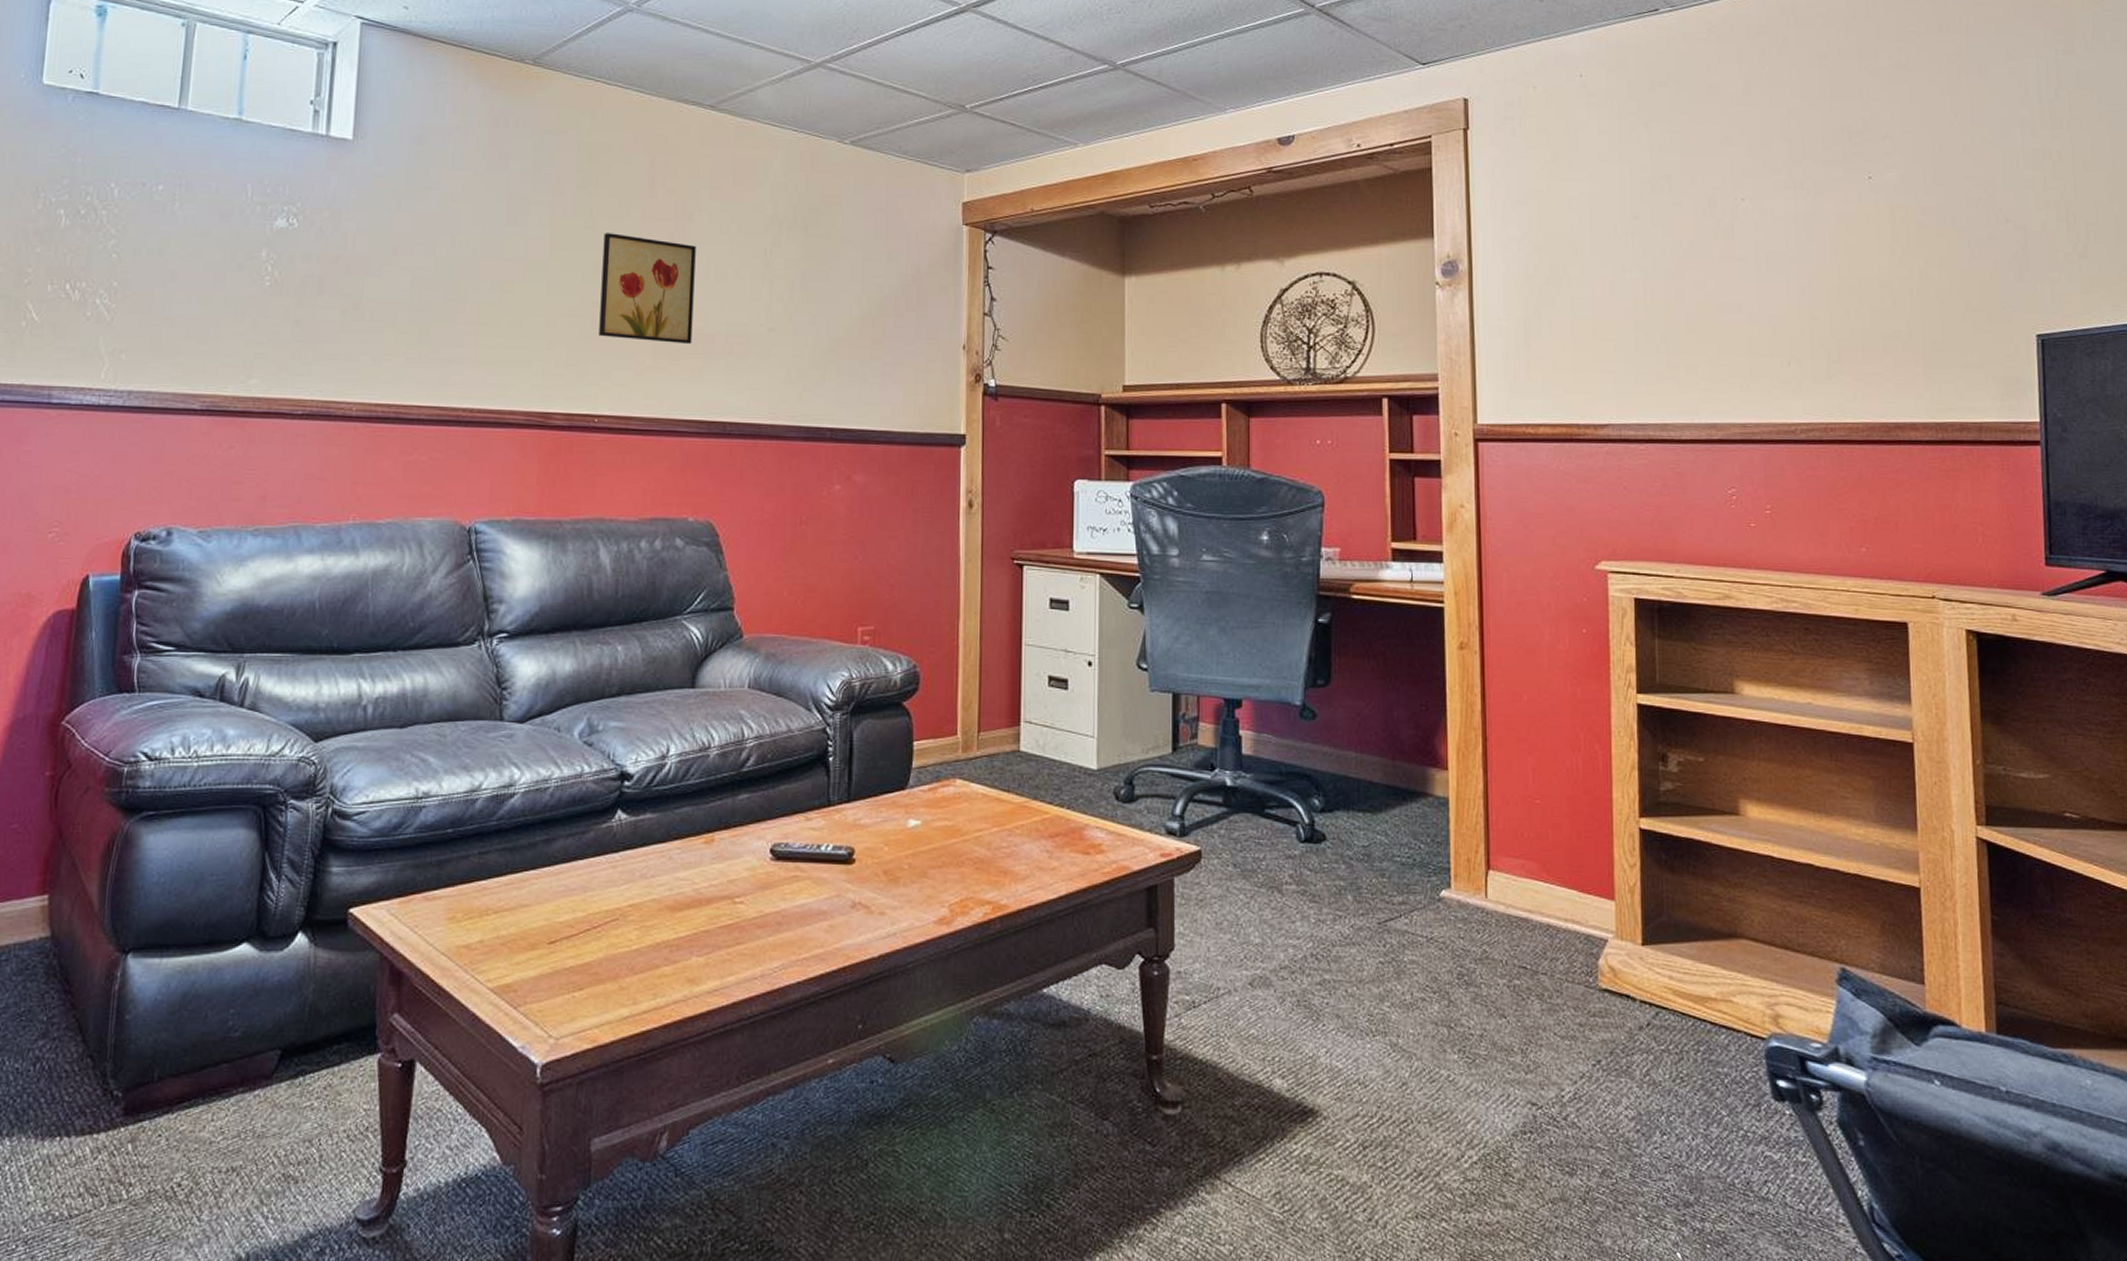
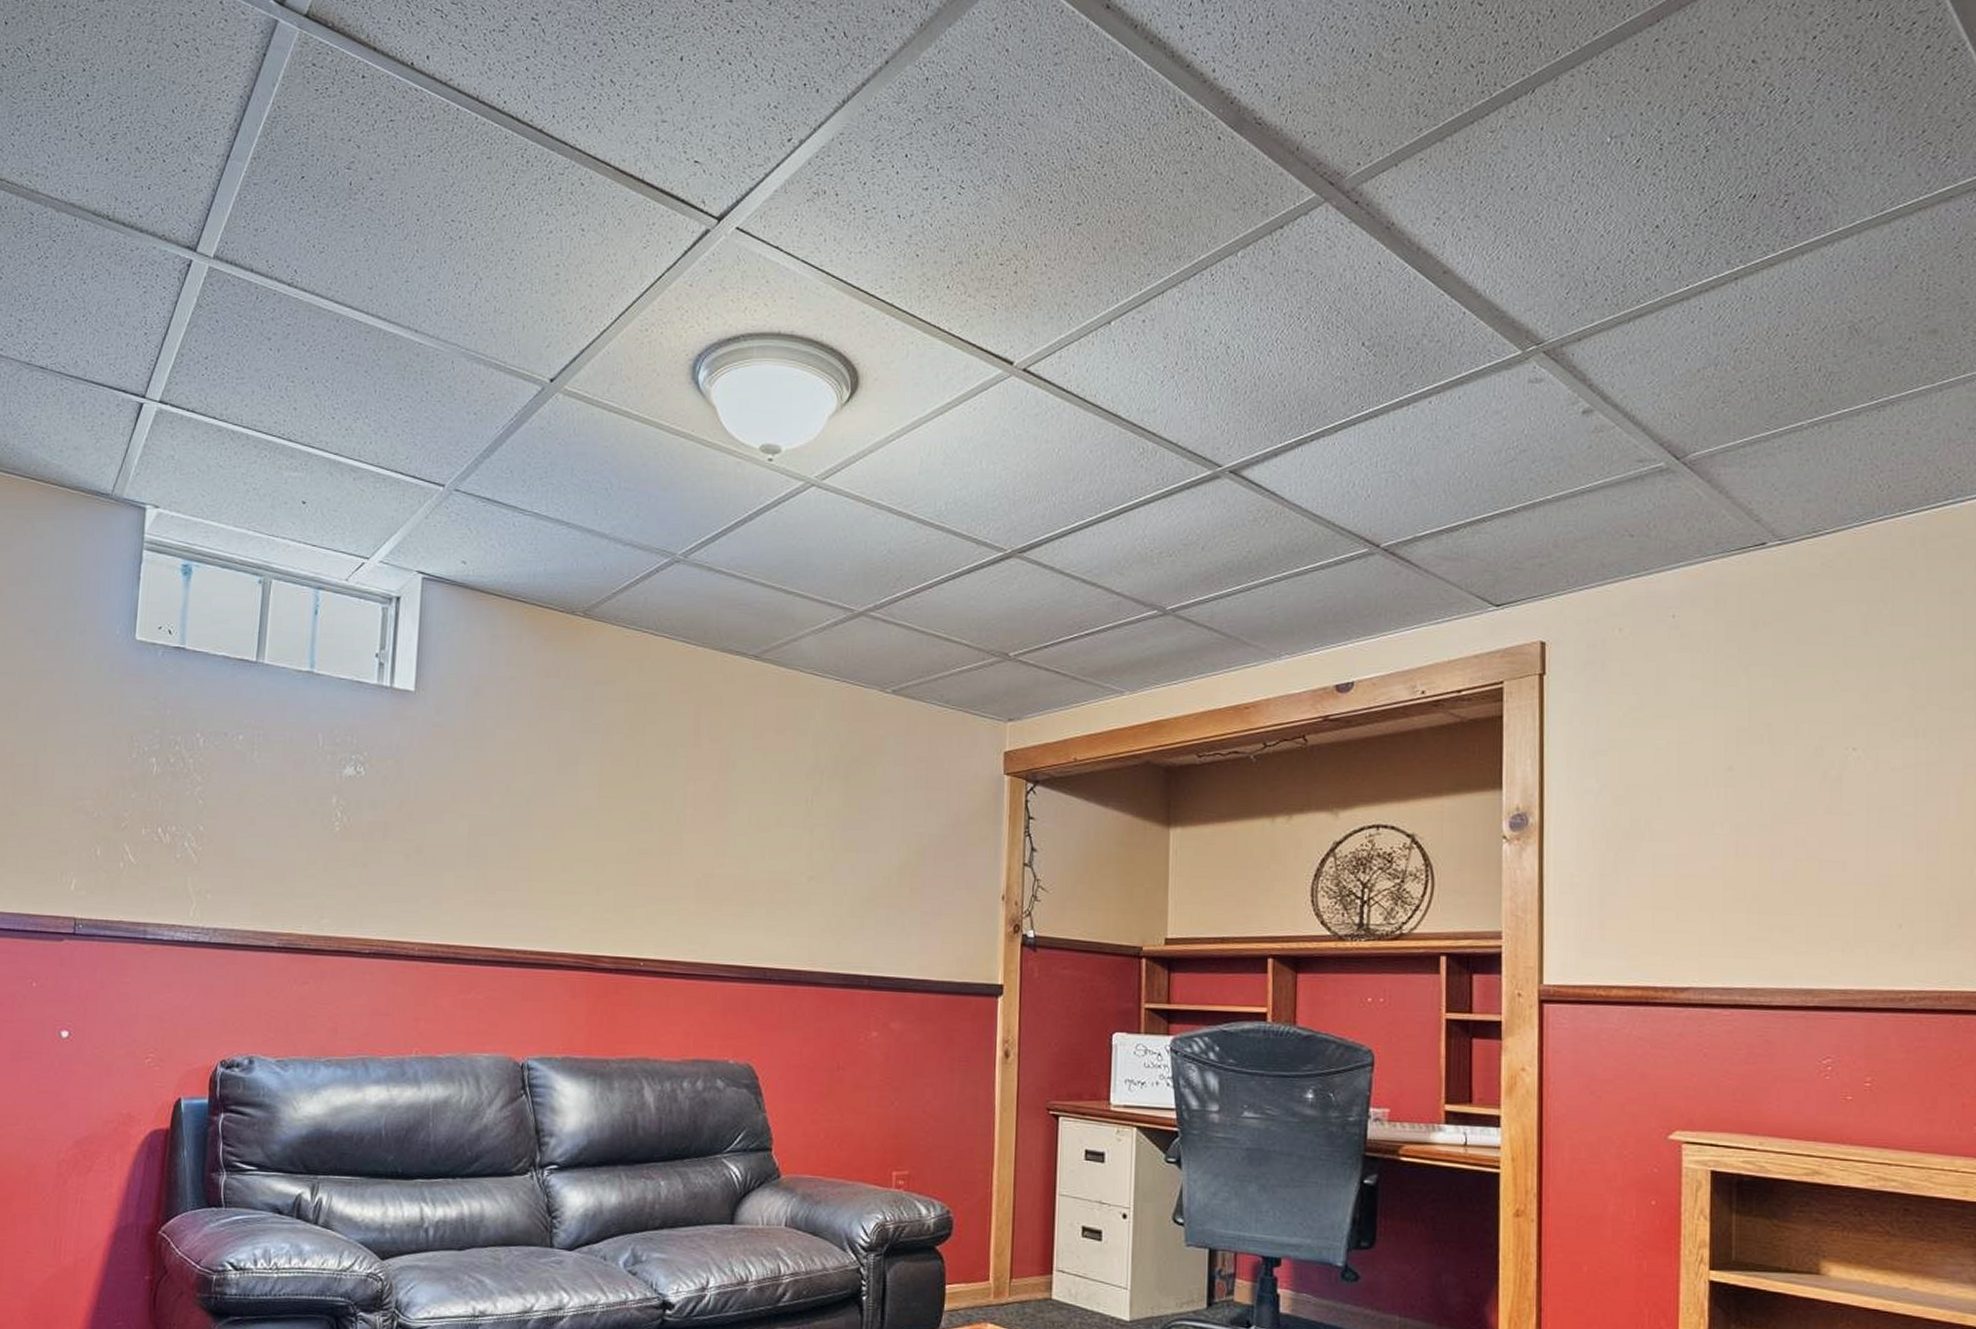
wall art: present [599,233,696,344] -> none [645,781,739,891]

